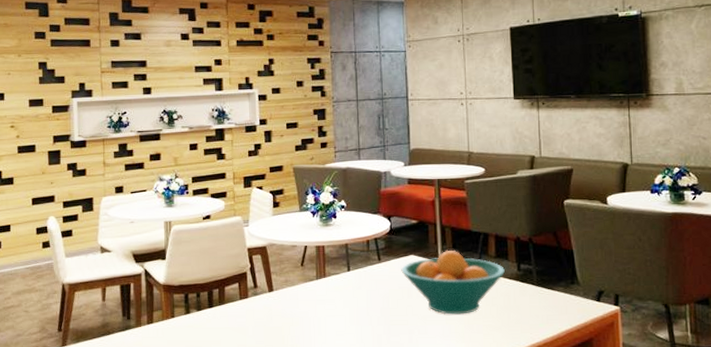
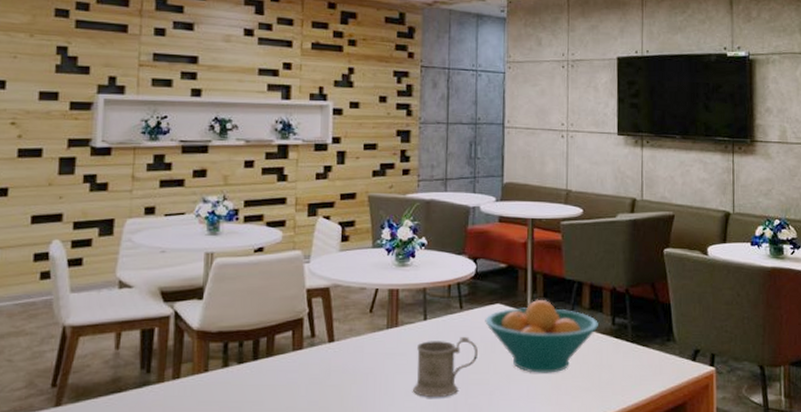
mug: none [341,285,396,337] -> present [412,337,478,398]

